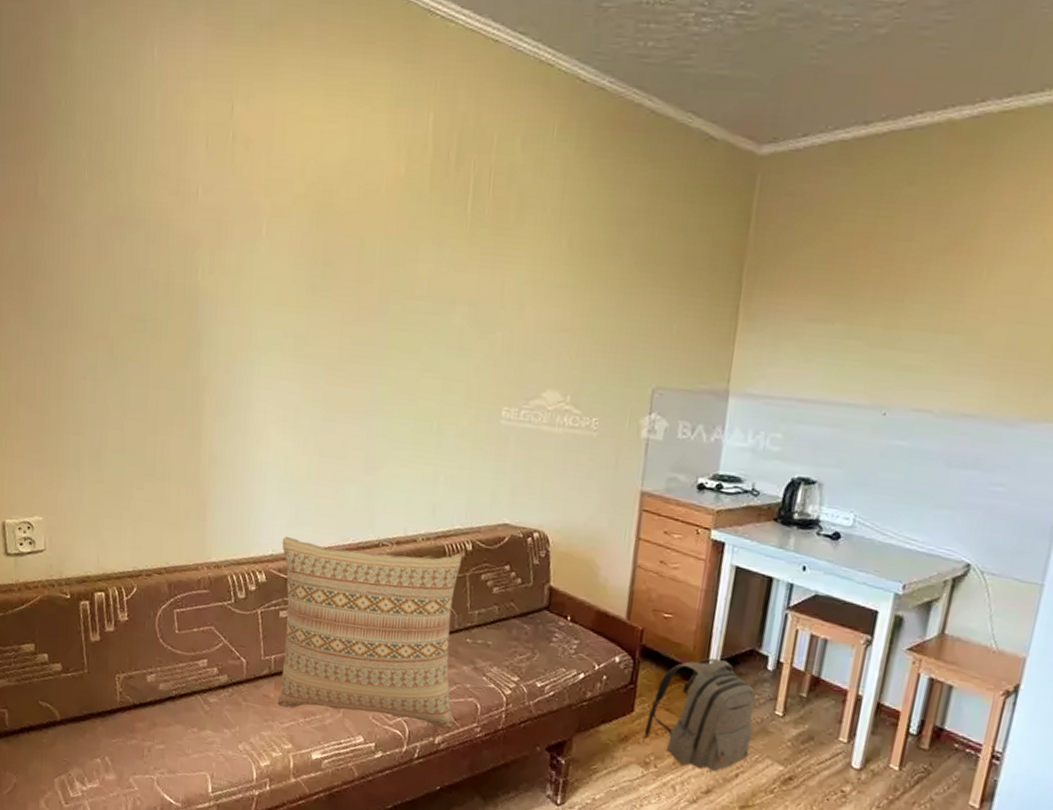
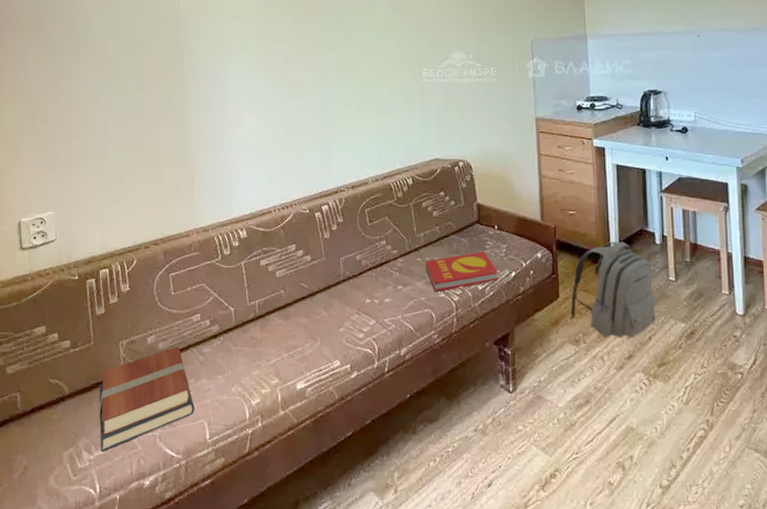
books: none [92,690,197,785] -> present [98,346,194,452]
pillow: present [277,536,463,728] -> none [258,187,415,345]
book: none [475,643,563,681] -> present [425,252,499,291]

